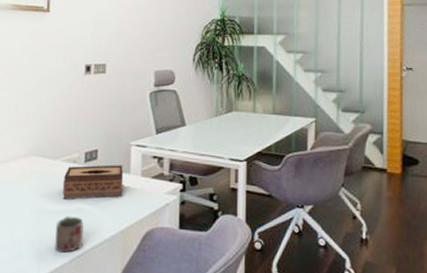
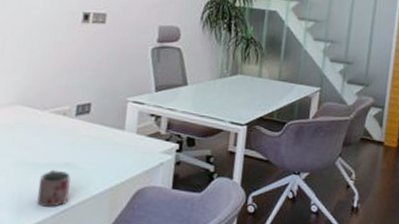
tissue box: present [62,165,124,200] -> none [49,118,118,154]

